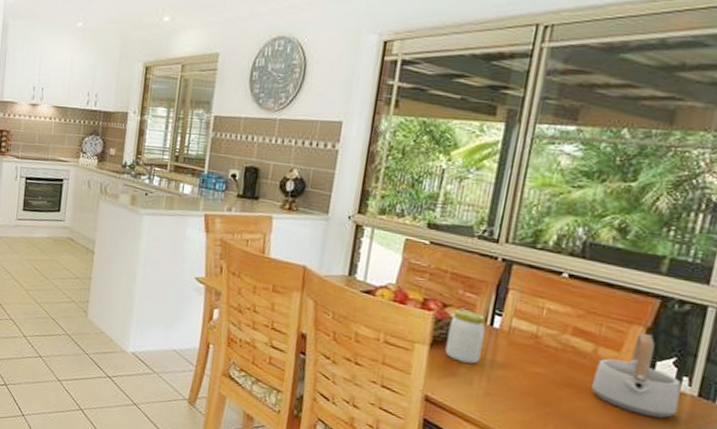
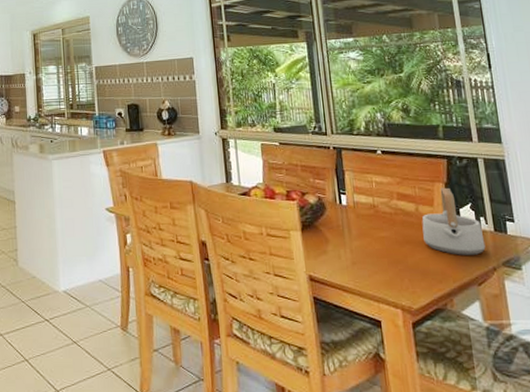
jar: present [445,309,486,364] -> none [310,194,340,240]

